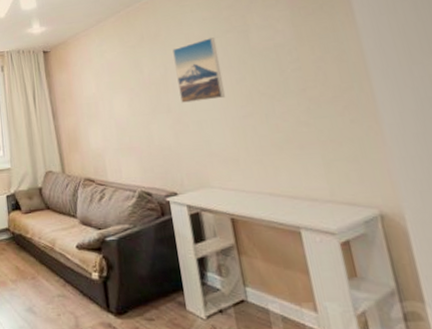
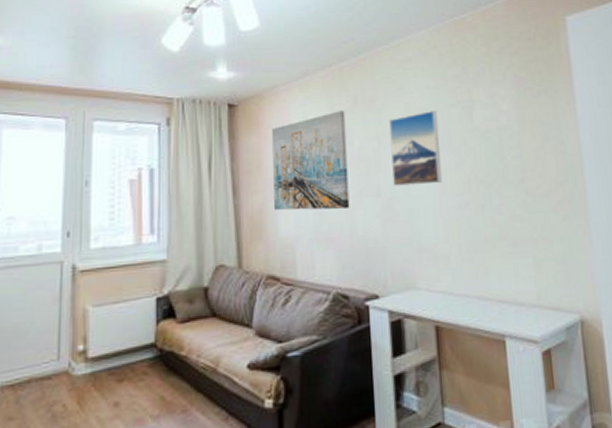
wall art: none [77,46,146,128] -> present [271,111,350,210]

